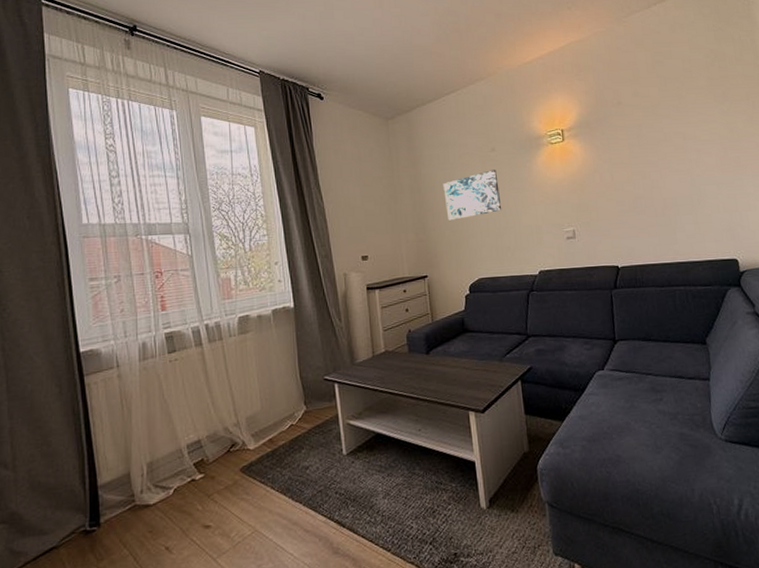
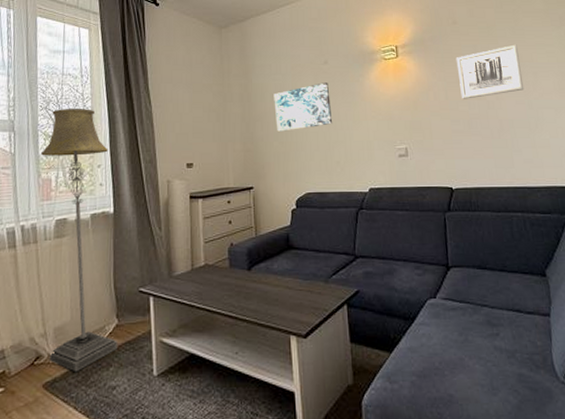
floor lamp: none [218,207,307,456] -> present [41,108,117,373]
wall art: none [621,122,688,180] -> present [456,44,524,99]

